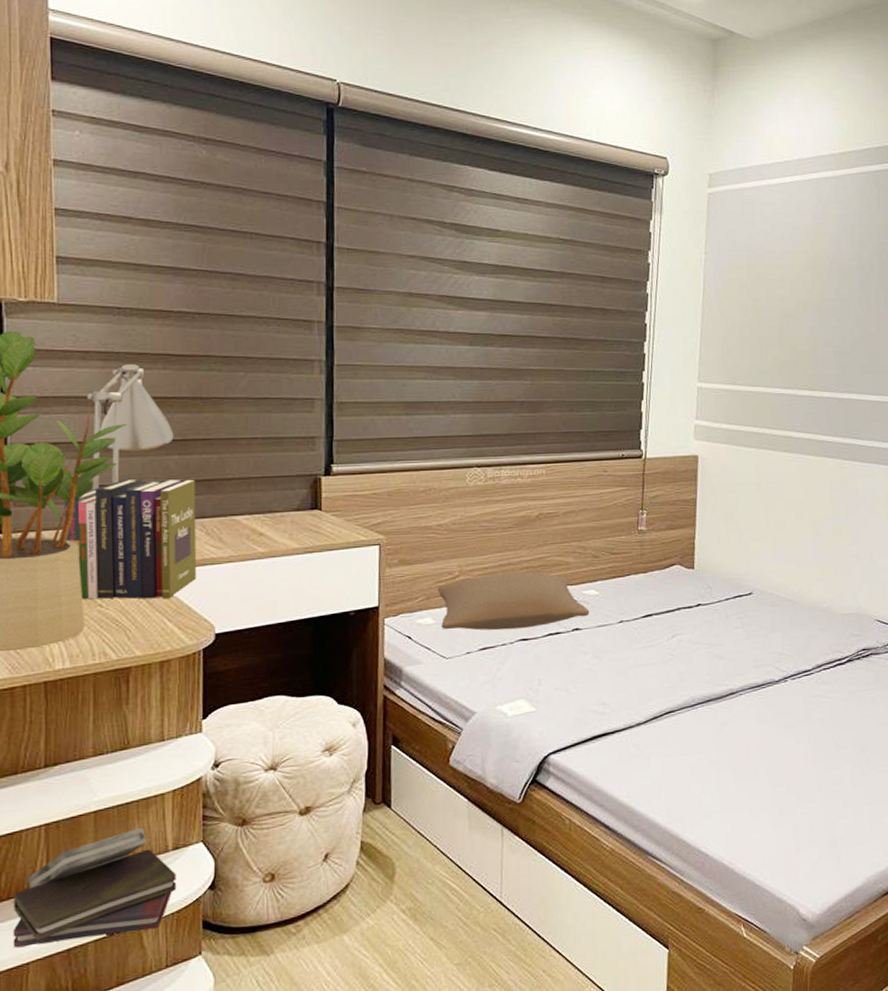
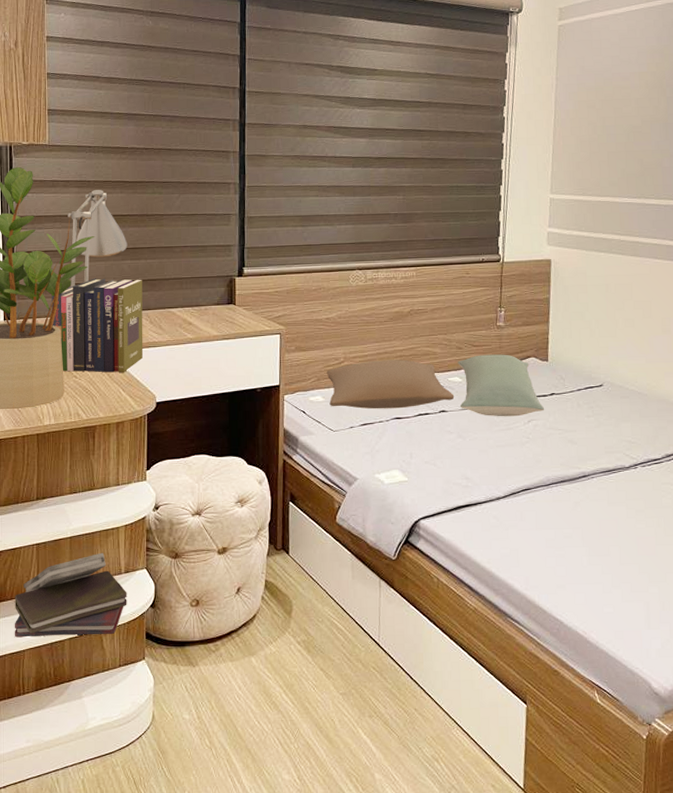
pillow: none [594,562,690,633] -> present [458,354,545,417]

